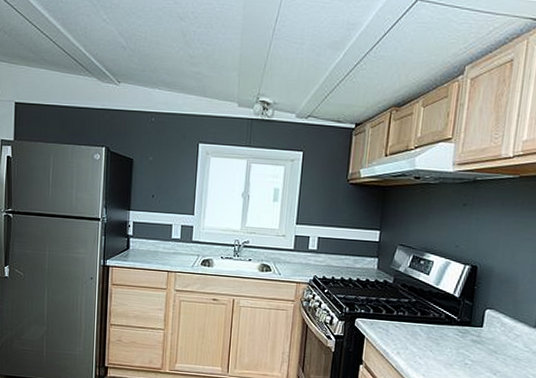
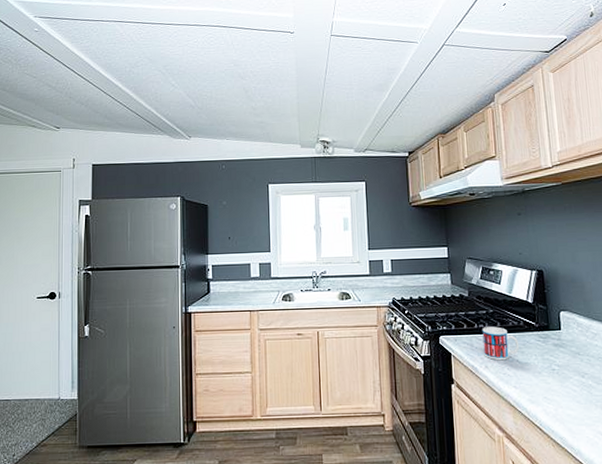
mug: none [398,315,437,349] -> present [482,326,520,361]

